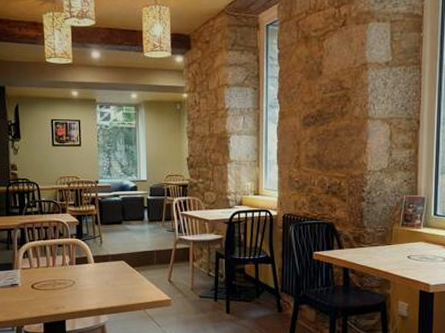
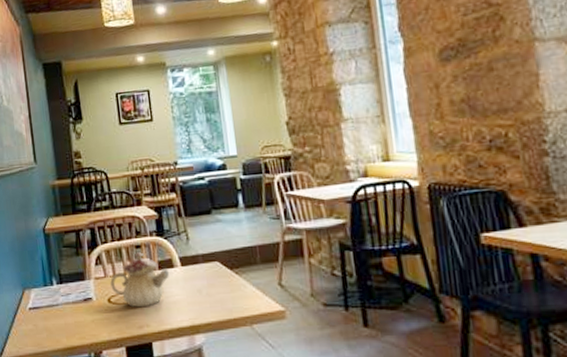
teapot: none [35,250,85,293] -> present [110,252,170,308]

